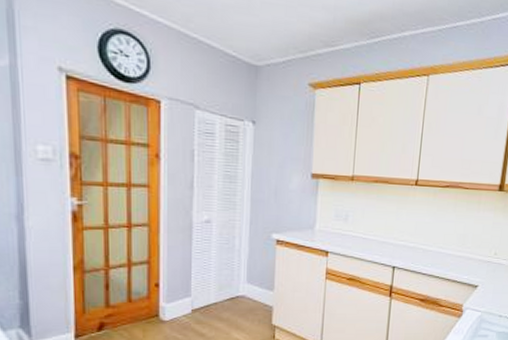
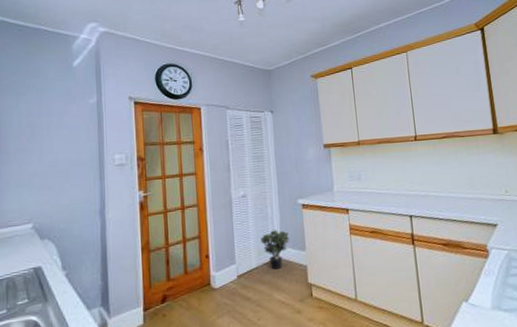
potted plant: none [223,264,258,307] -> present [260,230,290,269]

